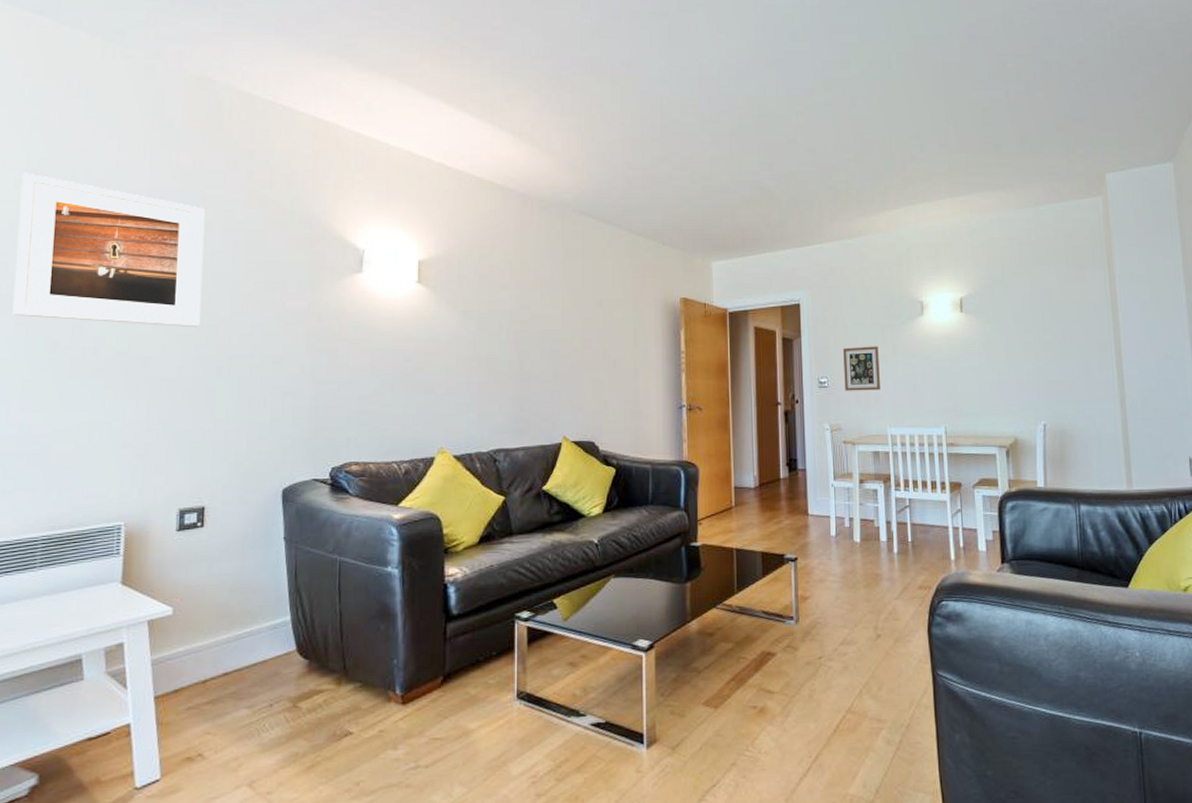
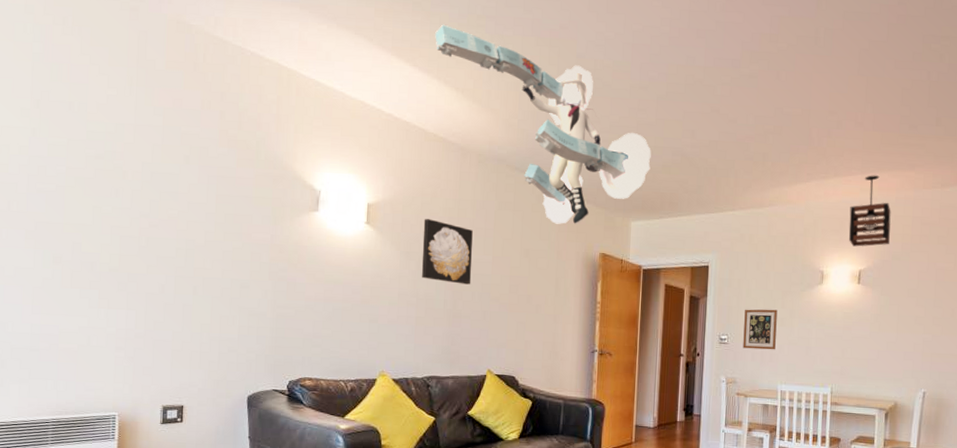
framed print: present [13,173,205,328] -> none [23,102,183,251]
wall art: none [482,273,539,343] -> present [422,219,473,285]
ceiling light: none [487,67,728,270] -> present [435,24,651,224]
pendant light: none [943,198,988,273] -> present [849,175,891,247]

